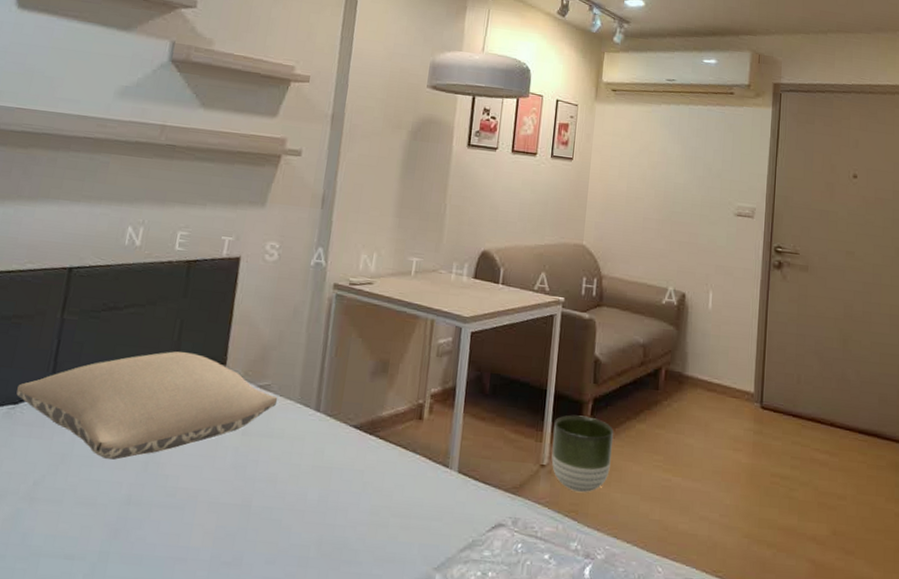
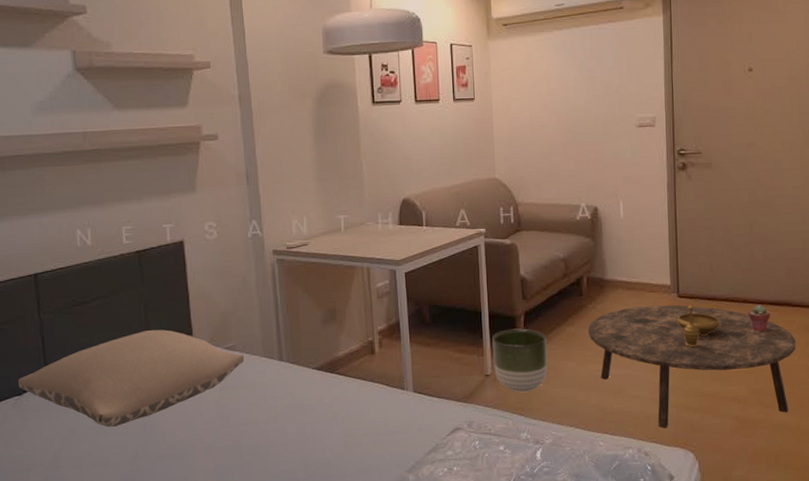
coffee table: none [660,411,884,565] -> present [588,305,796,429]
decorative bowl: none [757,419,804,469] -> present [676,305,721,347]
potted succulent: none [833,430,858,464] -> present [747,304,770,332]

